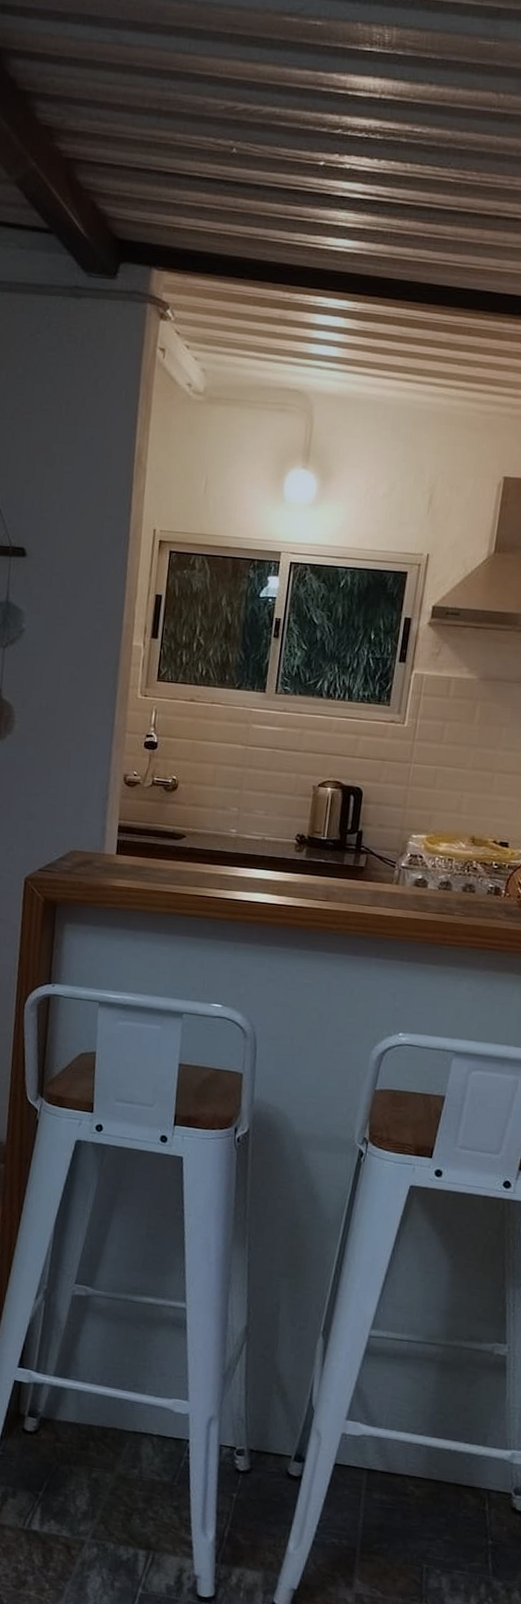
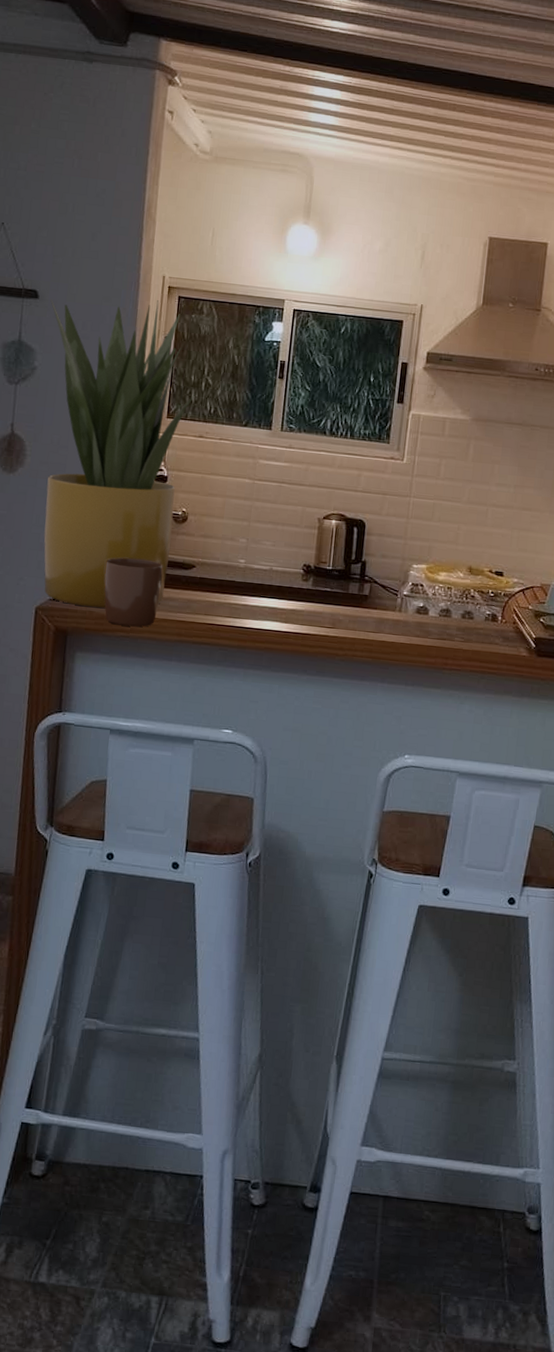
planter: none [32,555,188,879] -> present [43,300,197,608]
mug: none [92,827,153,899] -> present [103,557,163,627]

